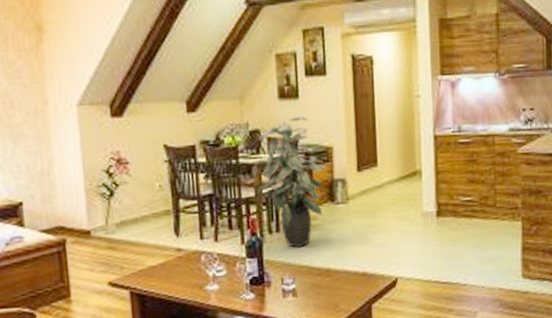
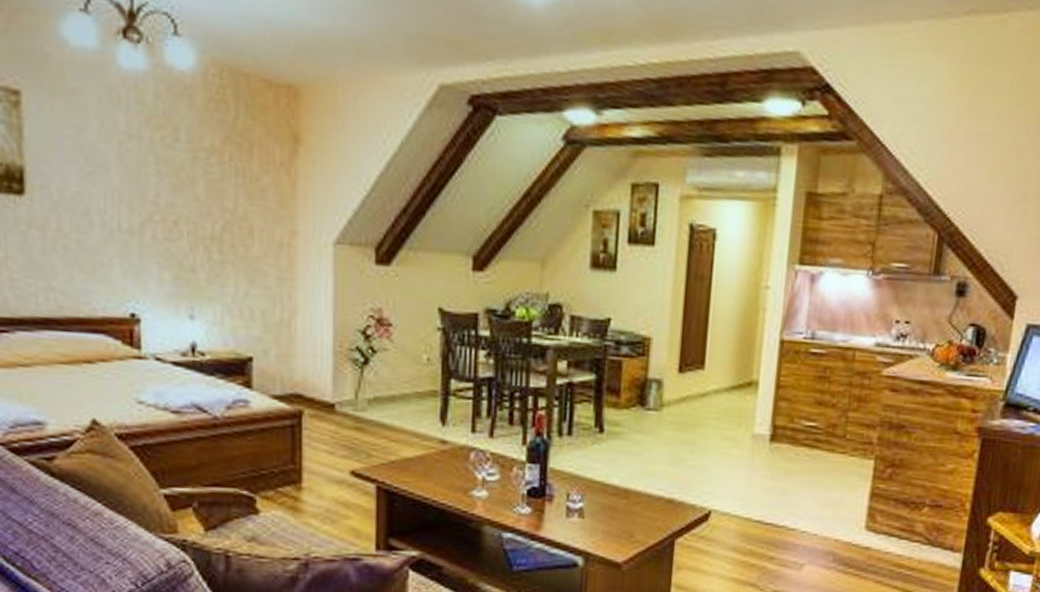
indoor plant: present [257,116,327,248] -> none [550,293,642,459]

